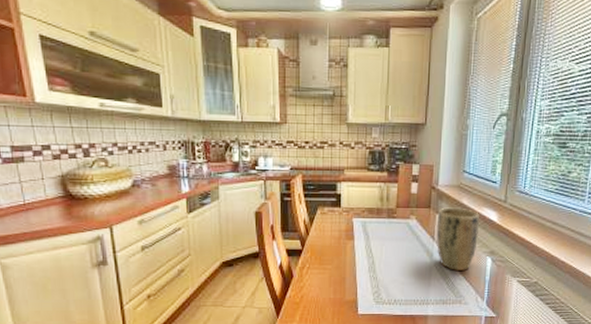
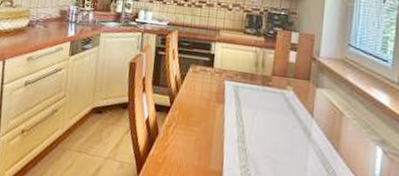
plant pot: present [436,207,479,272] -> none [315,81,367,159]

